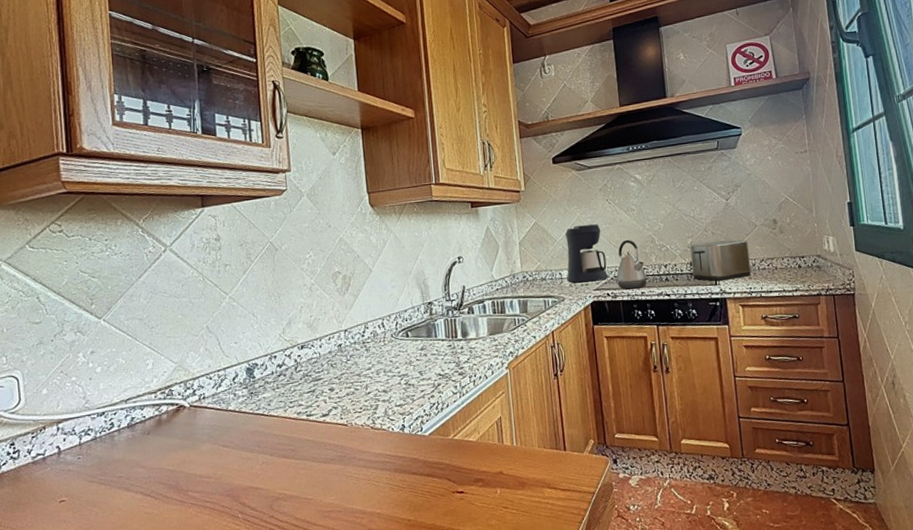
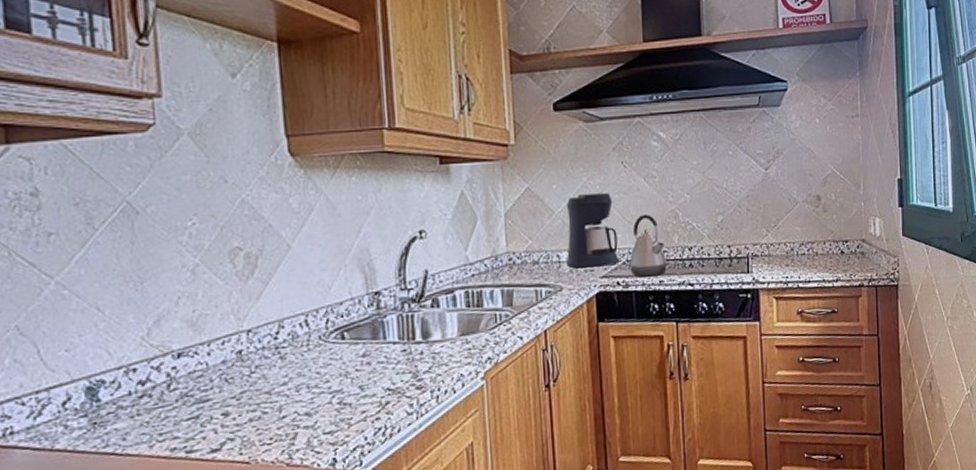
toaster: present [689,239,752,282] -> none [718,218,789,269]

